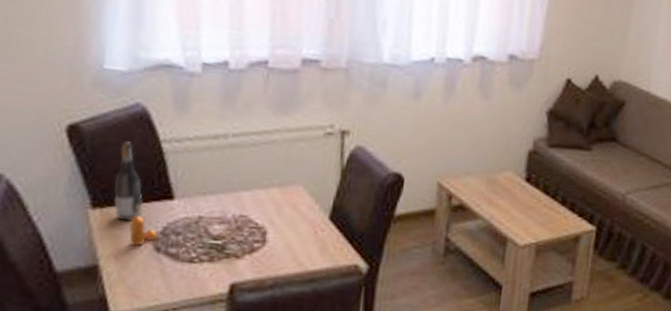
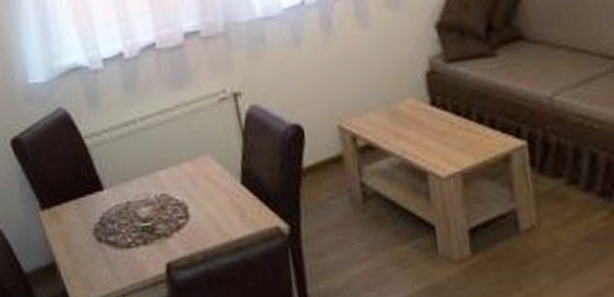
wine bottle: present [114,141,143,222] -> none [54,144,81,218]
pepper shaker: present [128,216,159,246] -> none [72,210,98,239]

